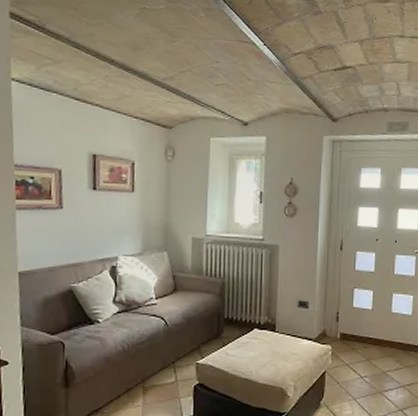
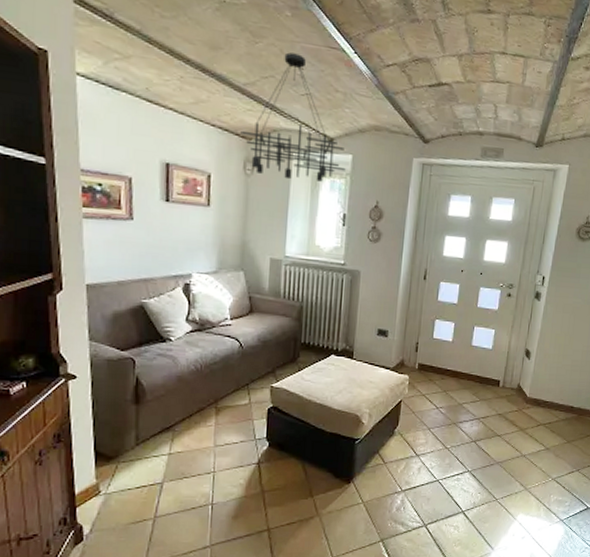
chandelier: none [161,48,260,163] -> present [240,52,346,182]

